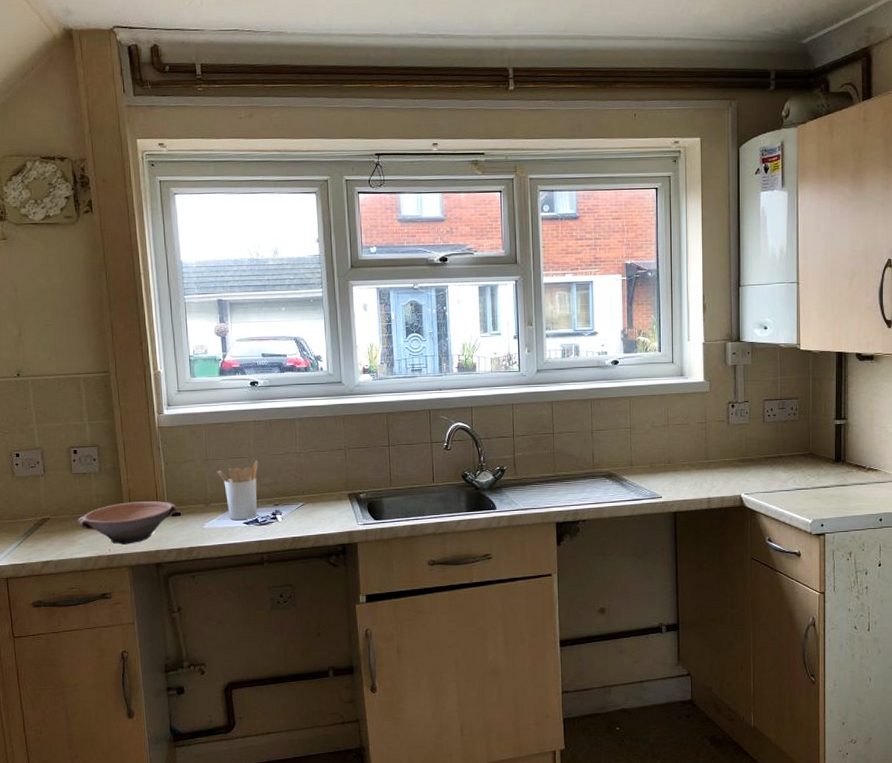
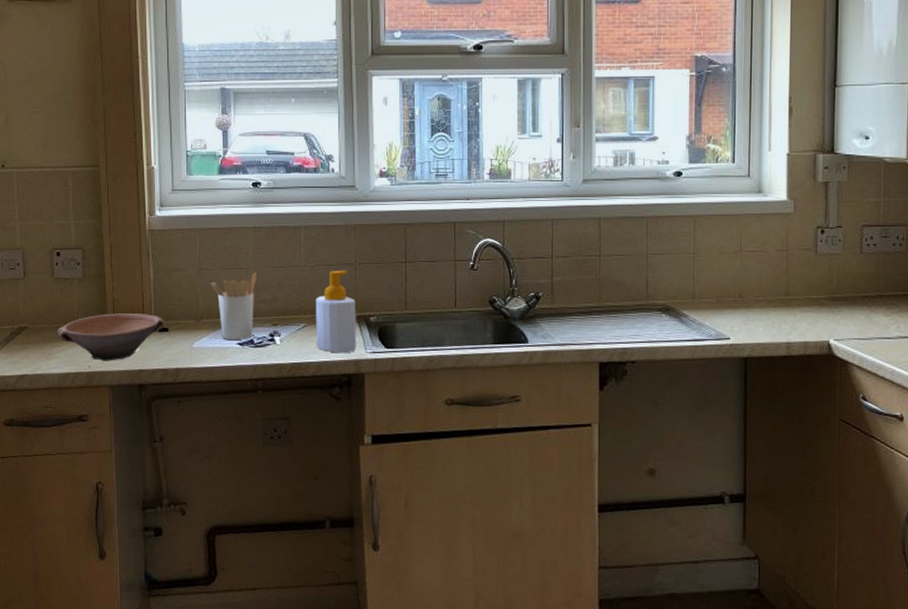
soap bottle: none [312,455,350,527] -> present [316,270,357,353]

